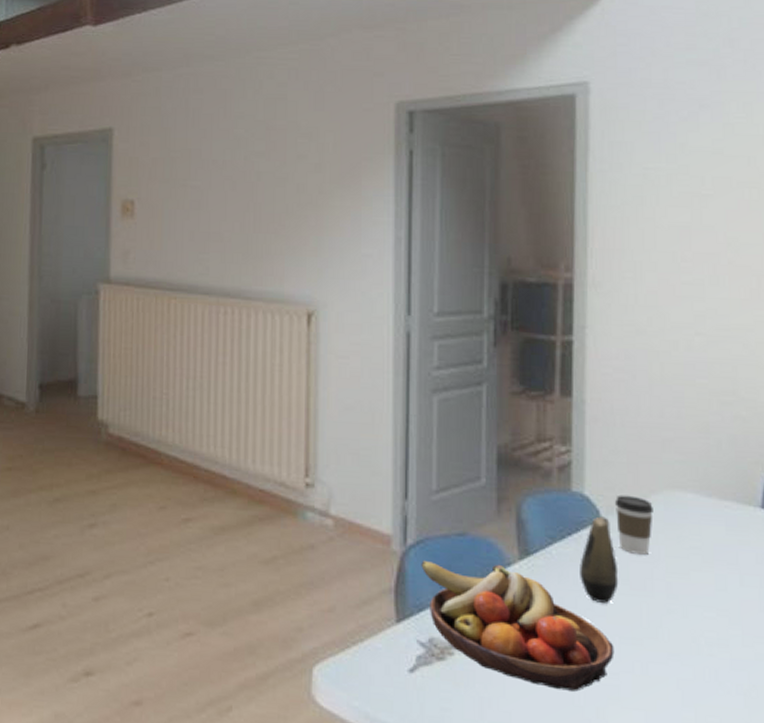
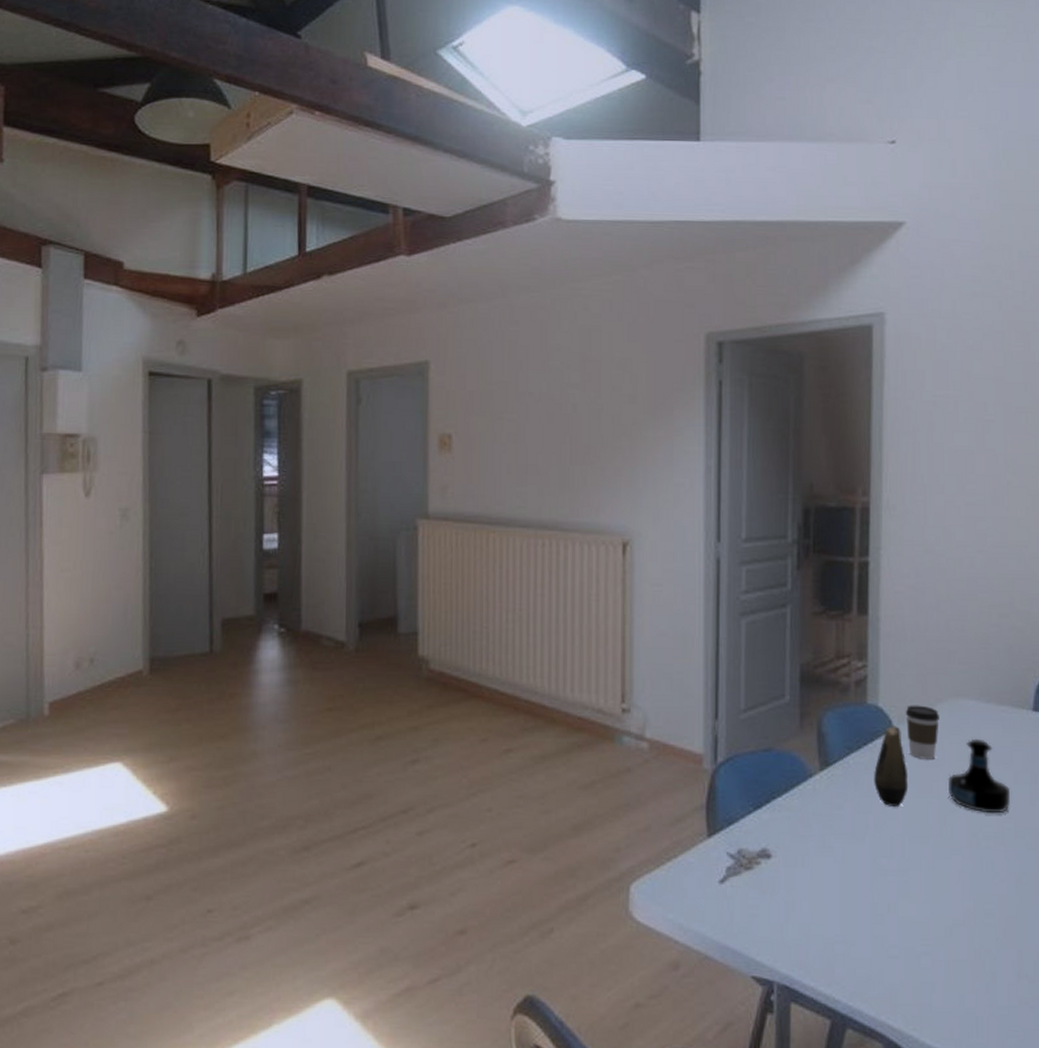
fruit bowl: present [421,561,615,692] -> none [730,776,904,890]
tequila bottle: none [664,534,736,618] -> present [948,738,1010,814]

